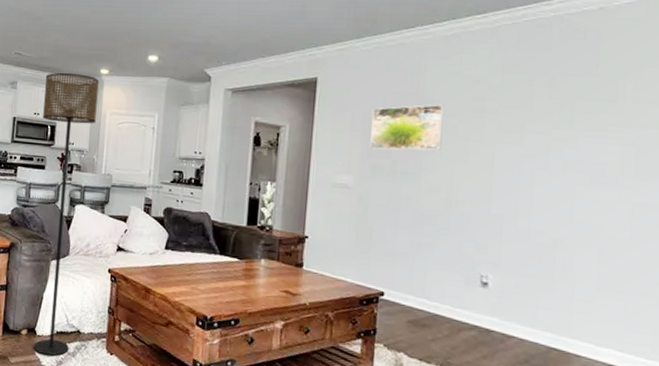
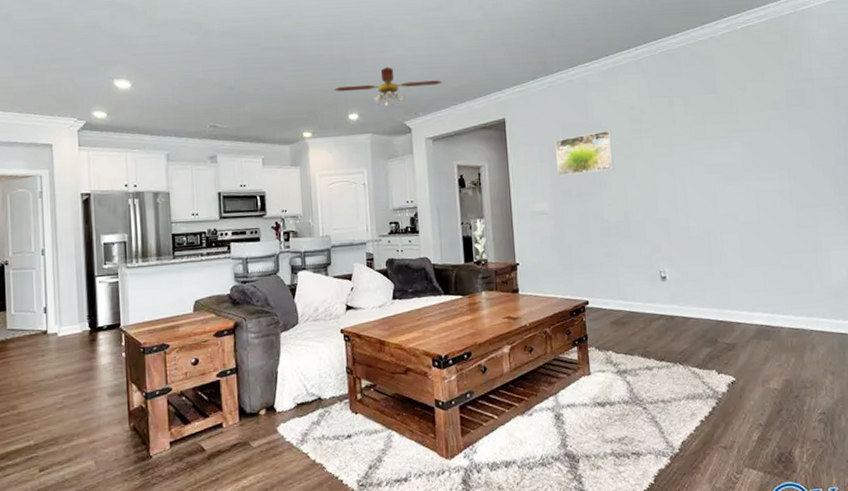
floor lamp: present [33,73,99,356] -> none [246,140,313,431]
ceiling fan: none [137,10,253,52] -> present [334,67,443,107]

